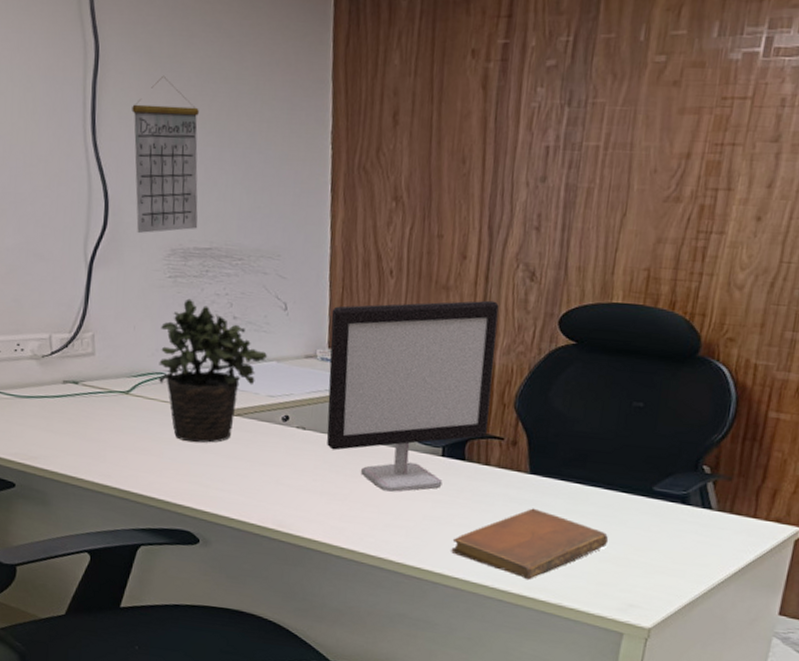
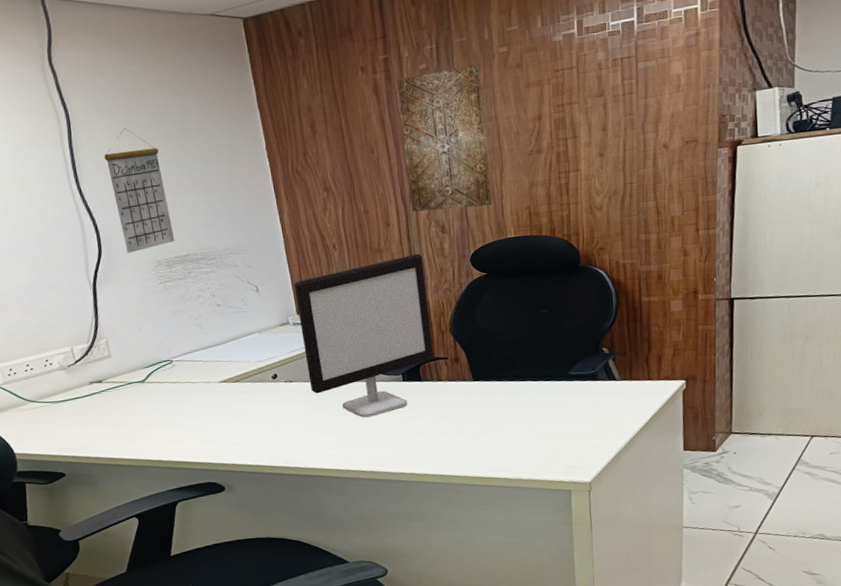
potted plant: present [158,298,268,443] -> none [161,297,251,411]
notebook: present [451,508,609,580] -> none [425,407,545,465]
wall art: none [498,71,625,258] -> present [397,64,492,212]

